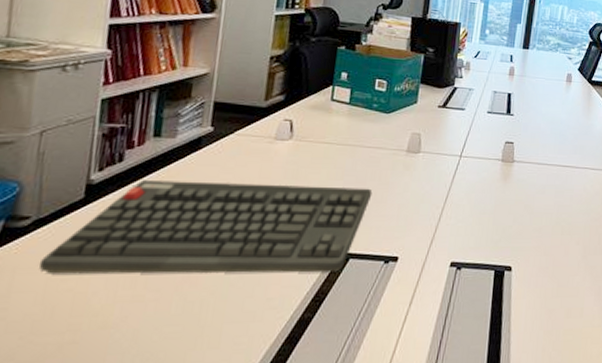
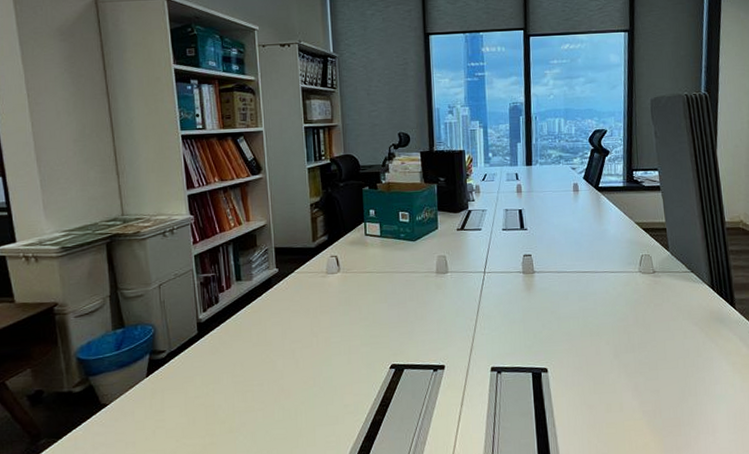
computer keyboard: present [38,180,373,274] -> none [178,308,413,393]

